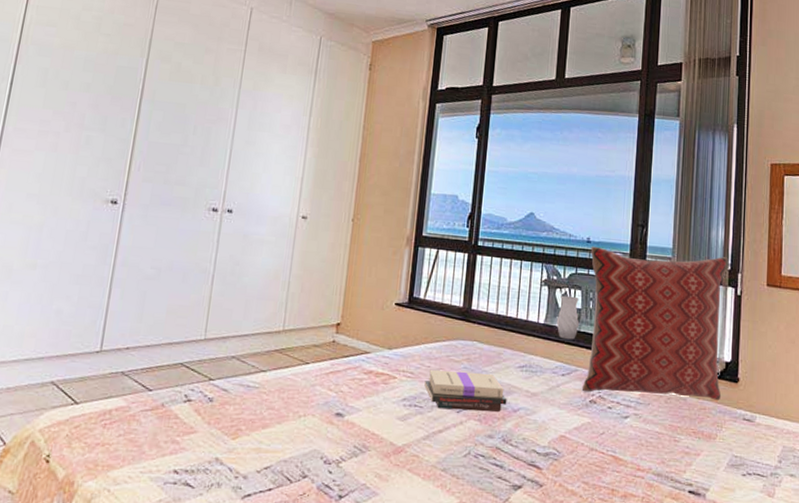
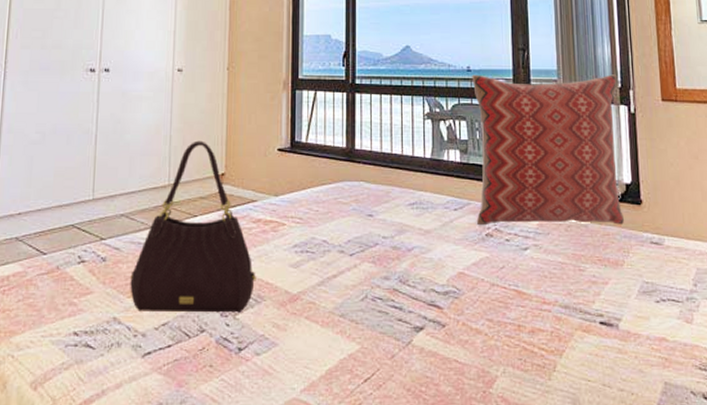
handbag: none [235,289,363,461] -> present [129,140,256,313]
books: present [424,370,507,412] -> none [314,213,400,253]
vase: present [556,295,580,340] -> none [443,127,468,173]

